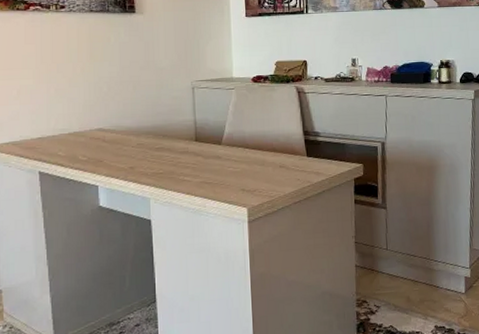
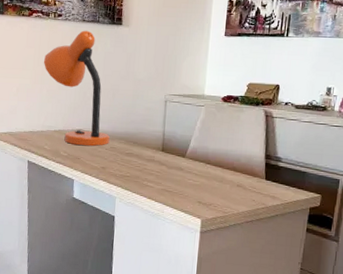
desk lamp: none [47,21,135,147] -> present [43,30,110,146]

